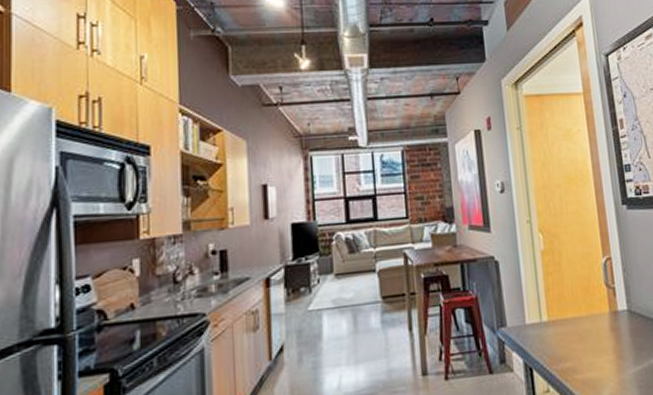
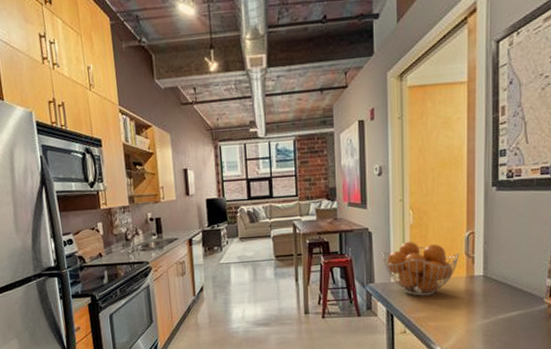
fruit basket: none [512,270,599,341] -> present [381,241,459,296]

